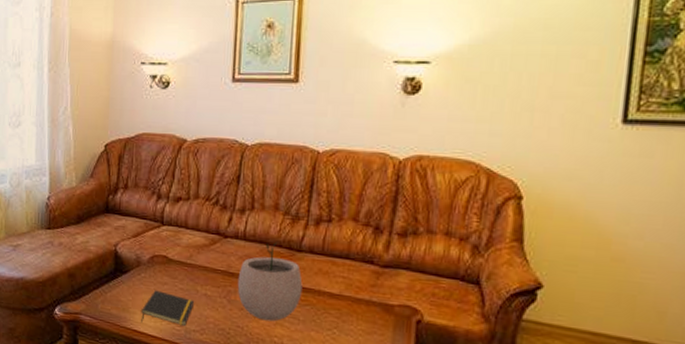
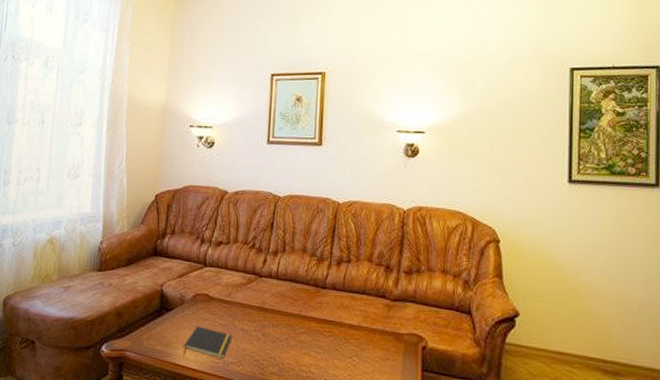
plant pot: present [237,242,303,322] -> none [270,280,327,352]

